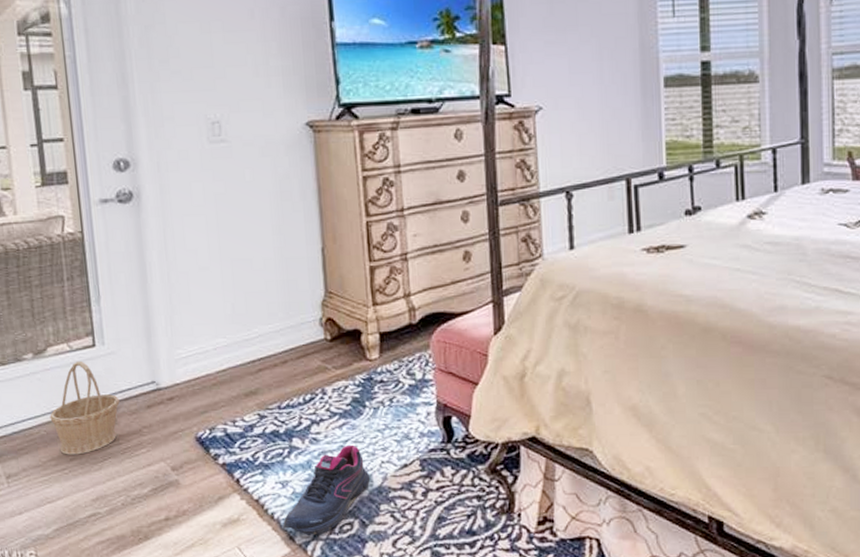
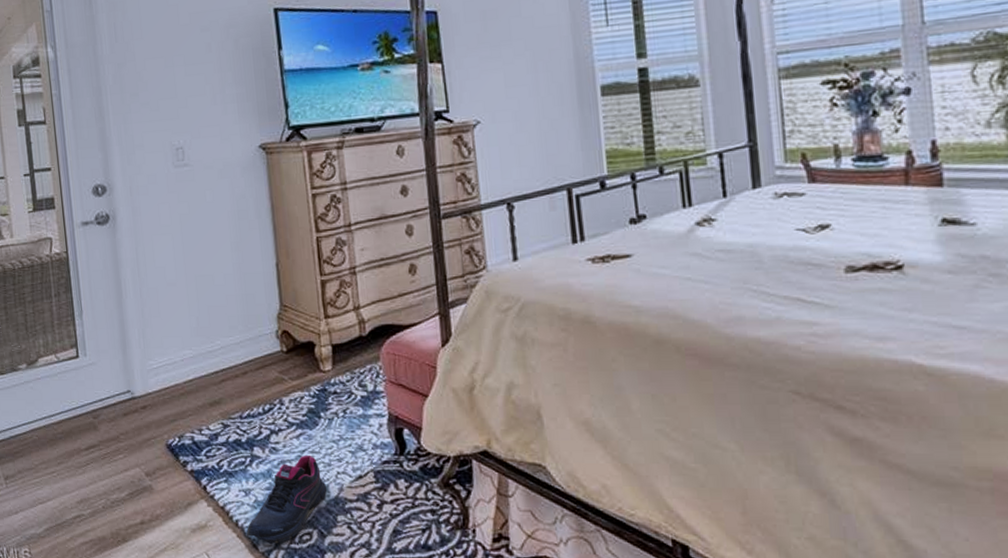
basket: present [49,360,120,455] -> none [41,371,100,459]

